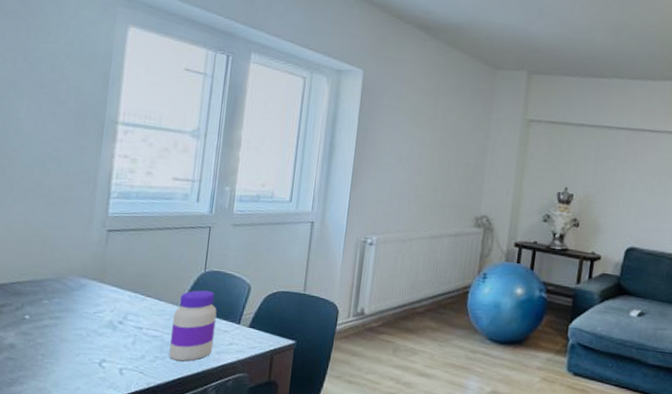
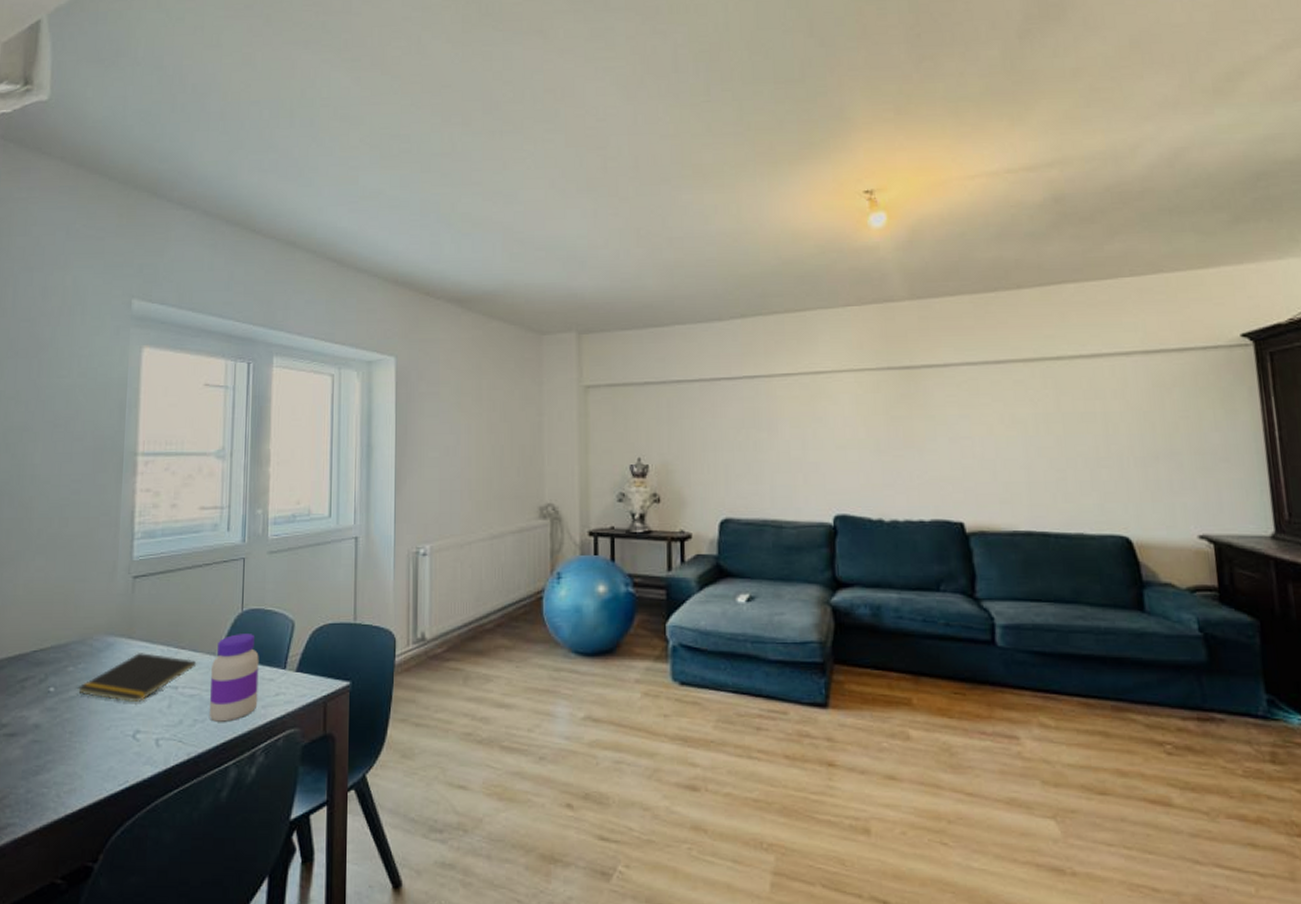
notepad: none [51,295,161,337] -> present [77,653,197,703]

